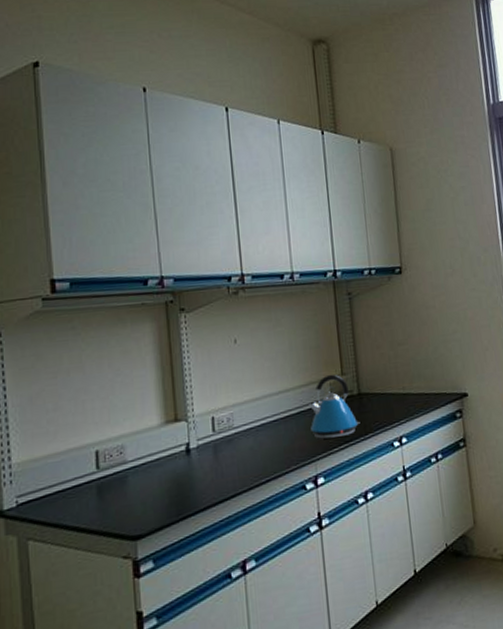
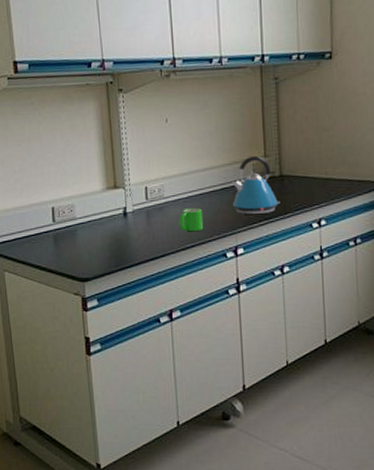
mug: none [251,436,280,465] -> present [179,207,204,232]

